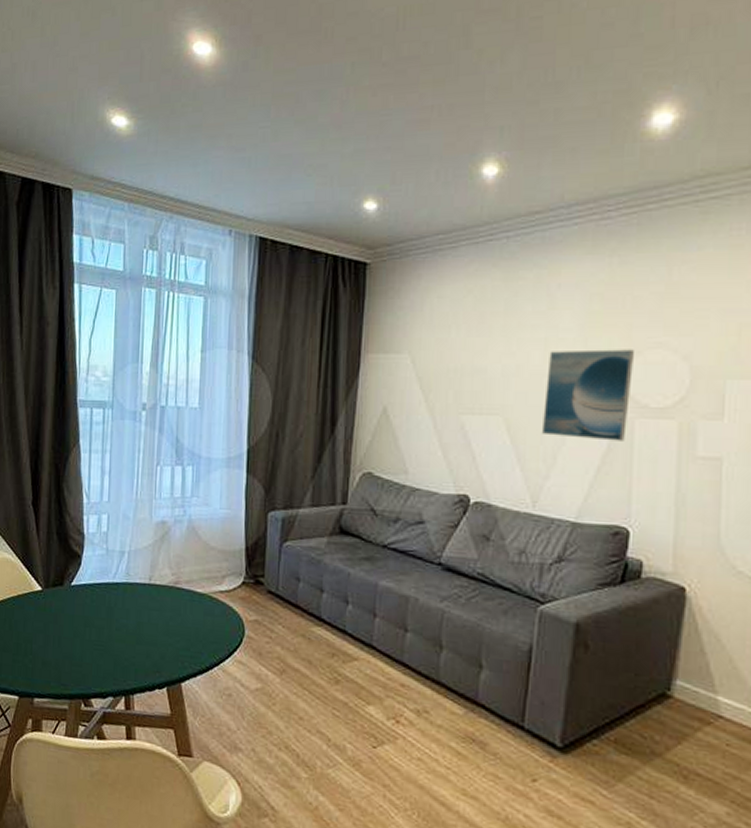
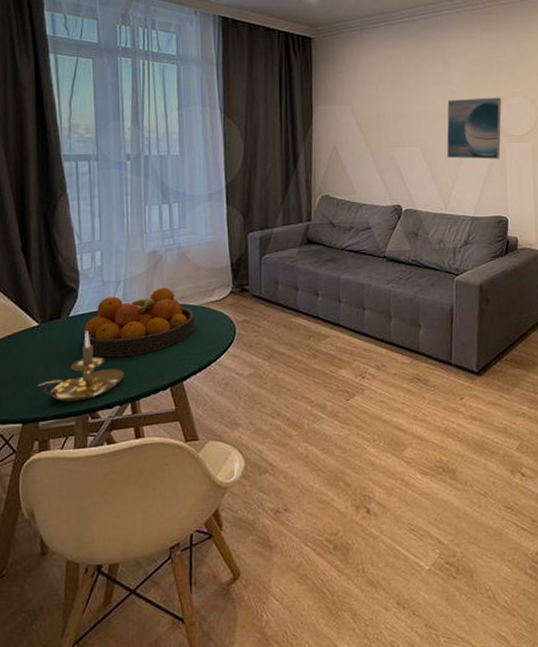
candle holder: none [36,604,121,683] -> present [37,331,124,402]
fruit bowl: none [82,566,200,642] -> present [82,287,195,357]

